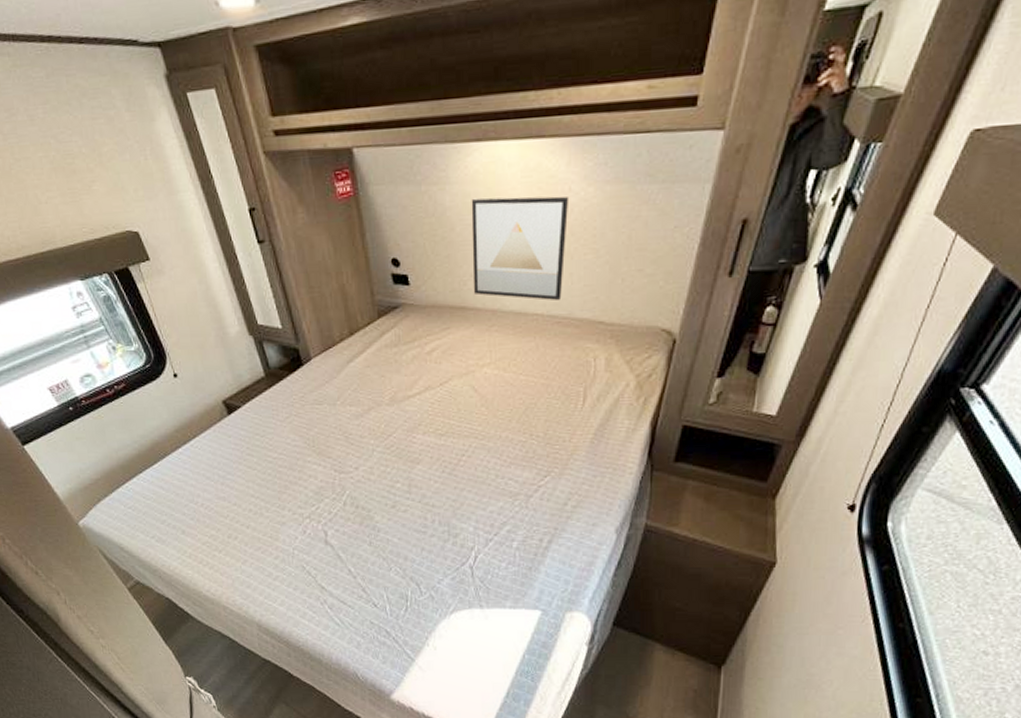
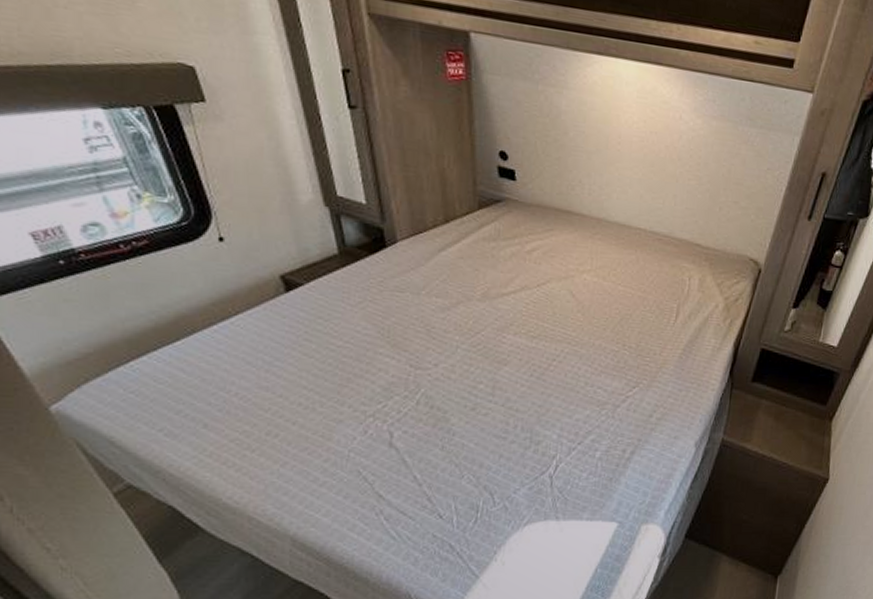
wall art: present [471,196,570,300] -> none [581,107,680,218]

